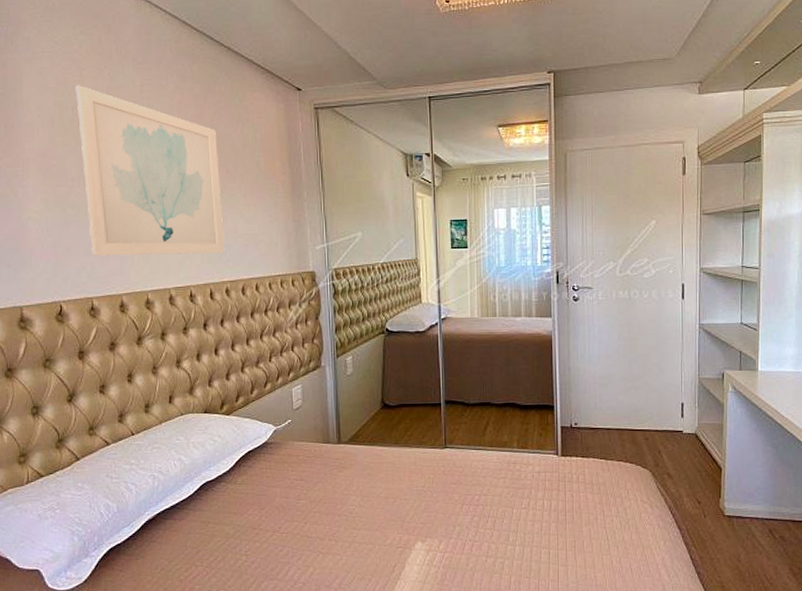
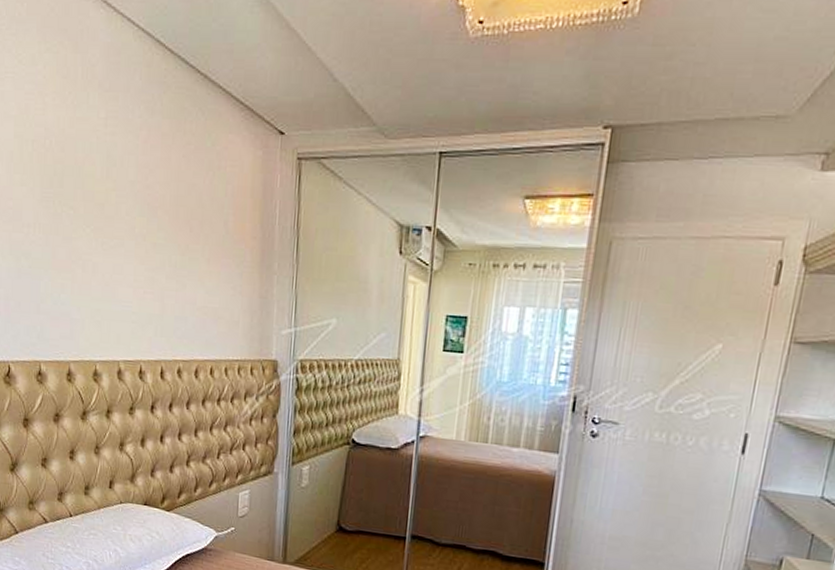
wall art: present [75,85,225,256] -> none [37,114,183,327]

